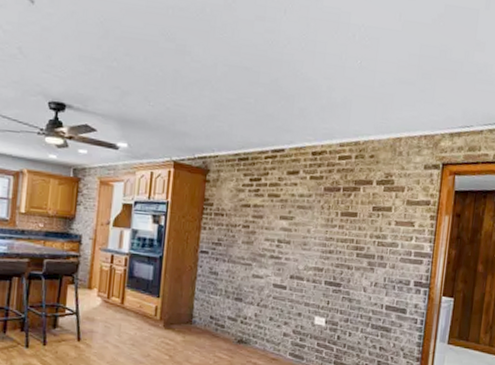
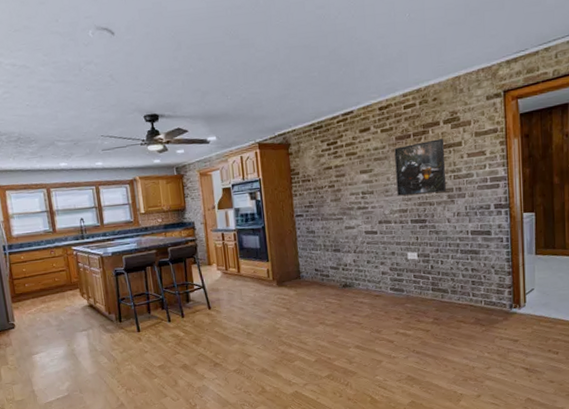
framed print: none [315,198,373,258] -> present [394,138,446,196]

